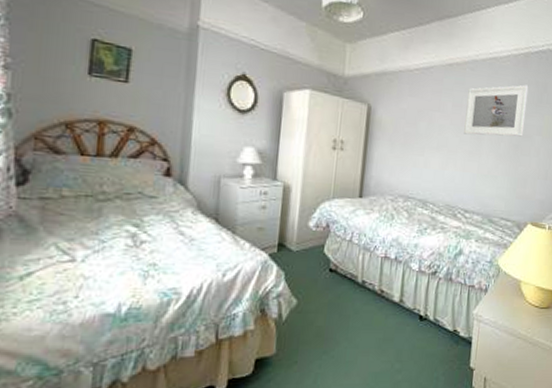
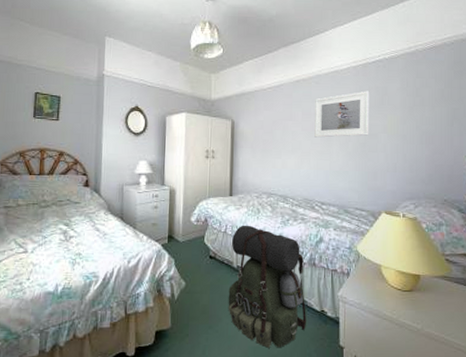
backpack: none [347,232,440,373] -> present [228,225,306,348]

